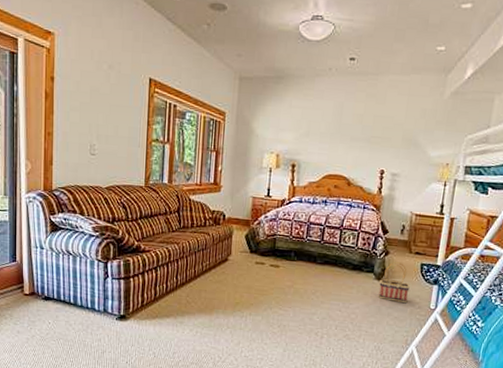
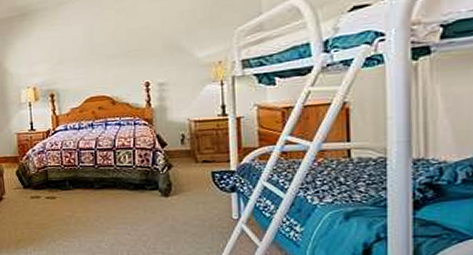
basket: present [378,262,410,303] -> none [167,174,204,217]

